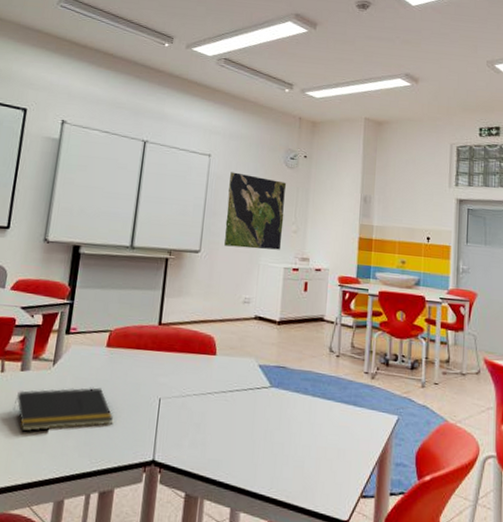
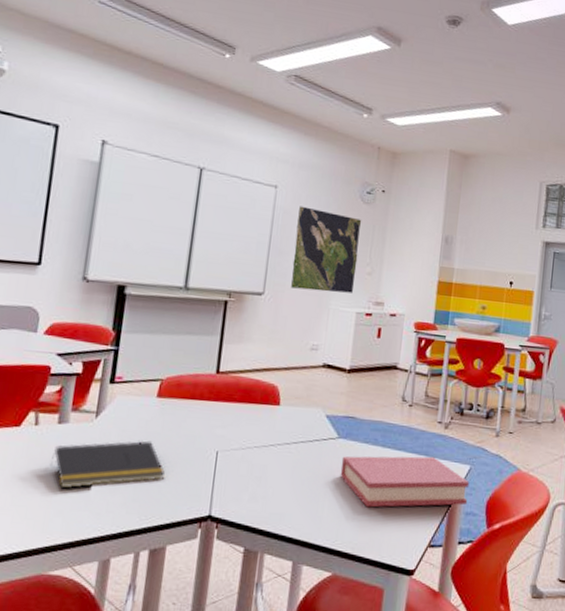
hardback book: none [273,404,398,456] -> present [340,456,470,508]

